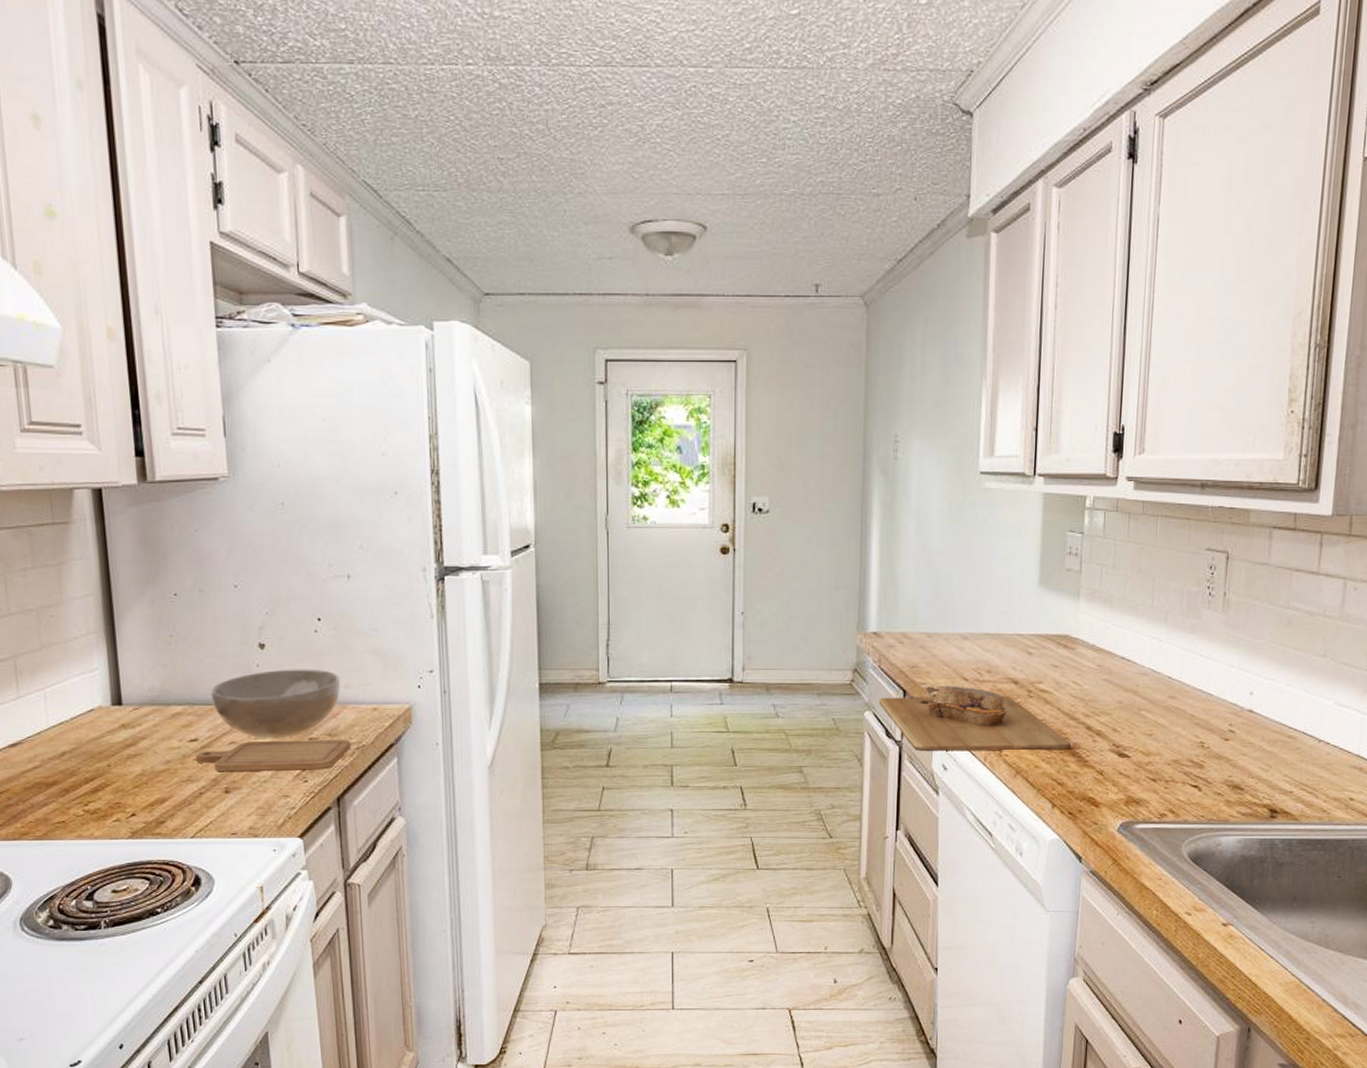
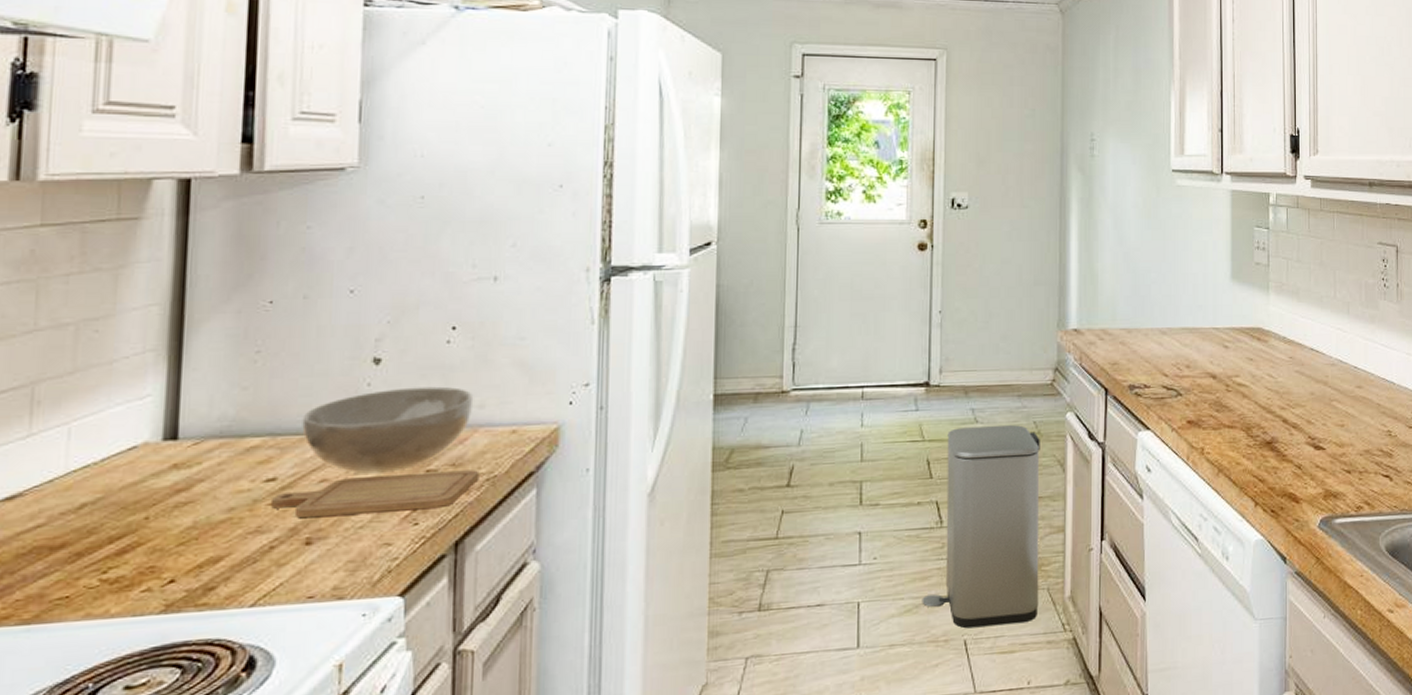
pedal bin: none [728,721,839,898] -> present [922,425,1040,628]
cutting board: present [878,686,1071,752] -> none [1080,382,1269,453]

